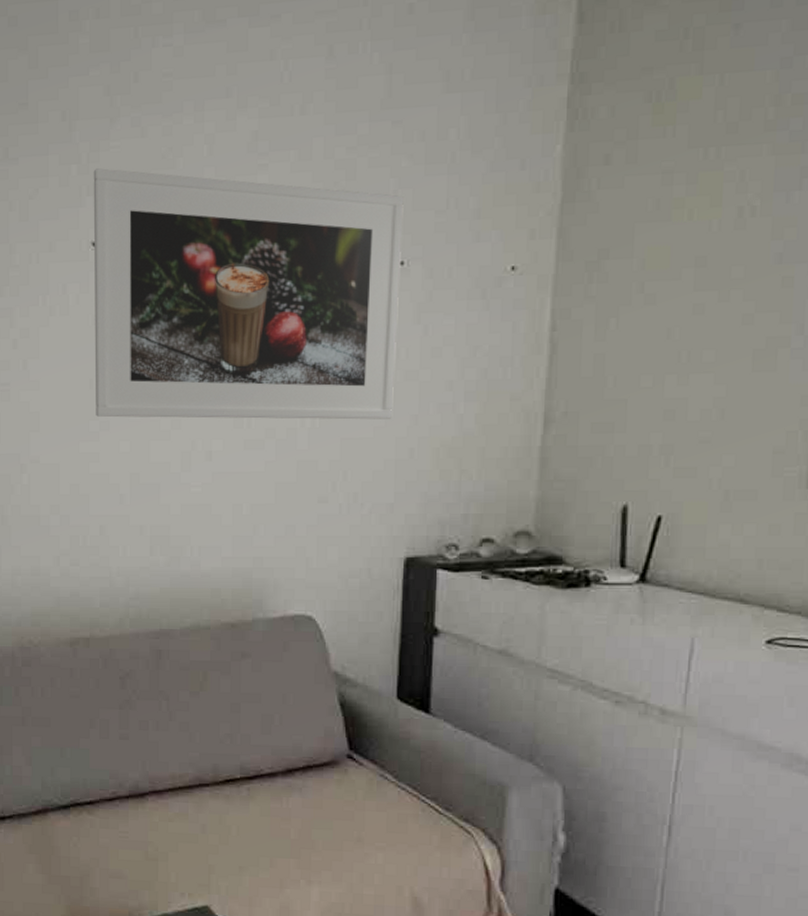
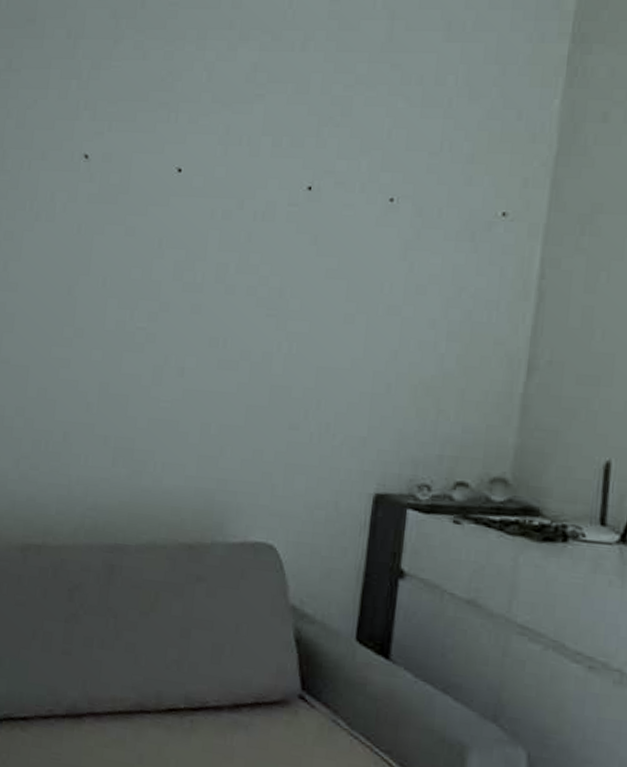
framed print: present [93,168,404,420] -> none [71,85,398,352]

